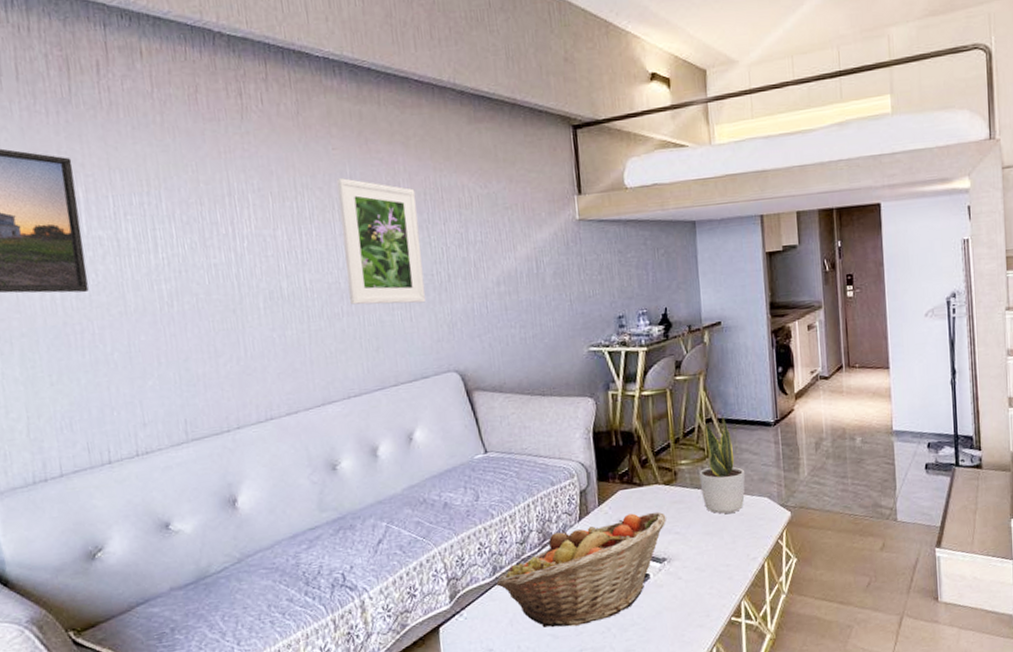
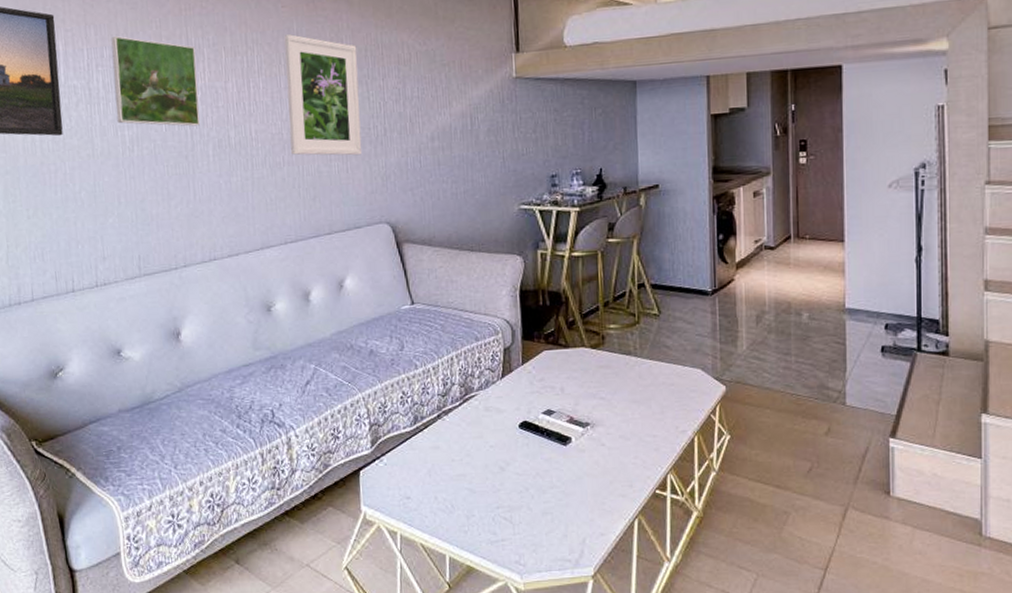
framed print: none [140,181,248,278] -> present [111,35,200,127]
fruit basket: present [496,511,667,628] -> none [417,375,592,483]
potted plant: present [699,411,746,514] -> none [628,277,678,382]

